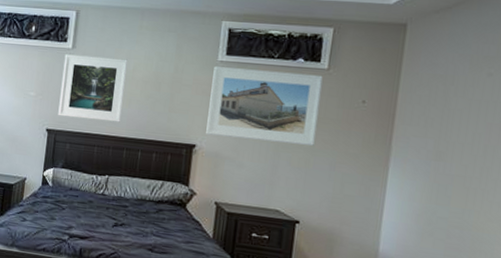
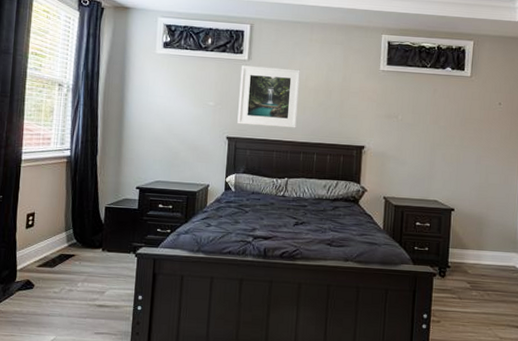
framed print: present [206,66,323,146] -> none [373,75,467,143]

